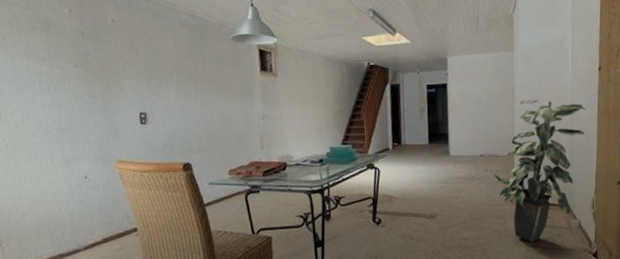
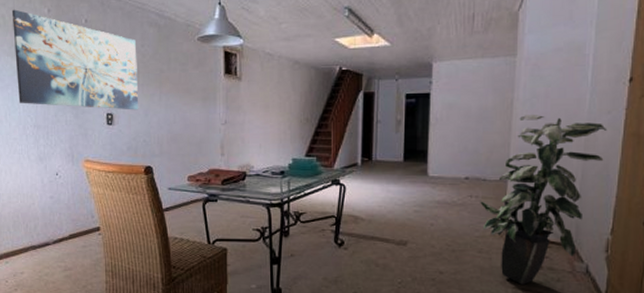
wall art: none [26,9,174,109] -> present [11,9,139,110]

